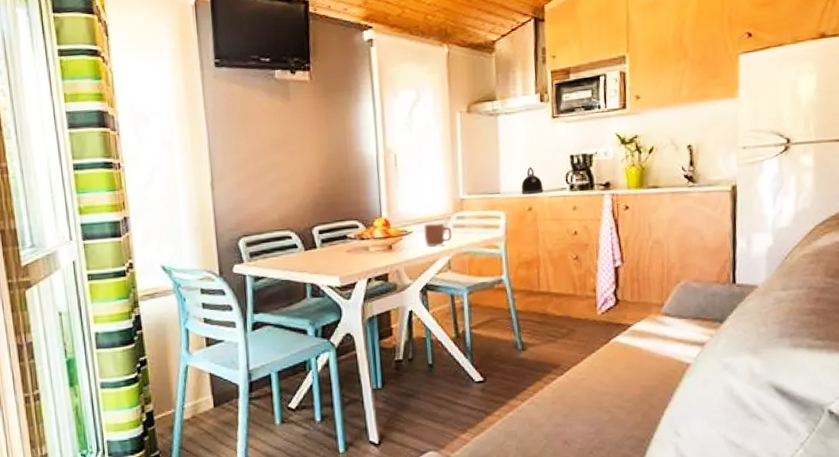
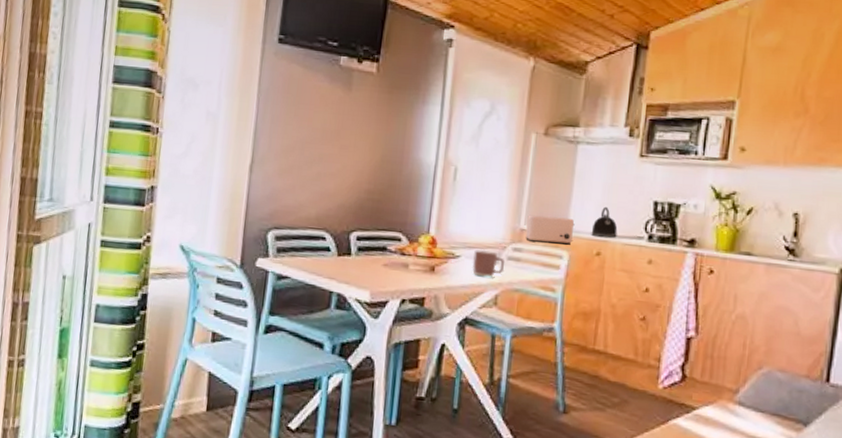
toaster: none [465,182,506,209] -> present [525,215,575,246]

